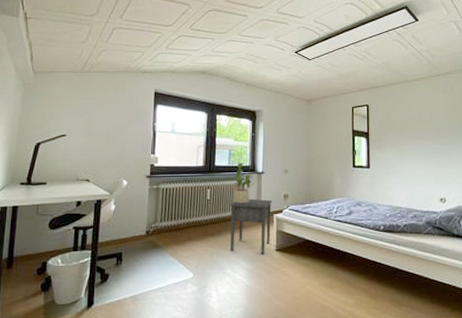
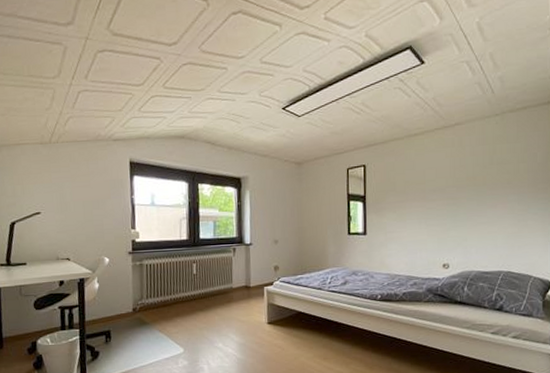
nightstand: present [230,198,272,254] -> none [218,271,262,328]
potted plant: present [233,163,255,203] -> none [221,235,243,277]

